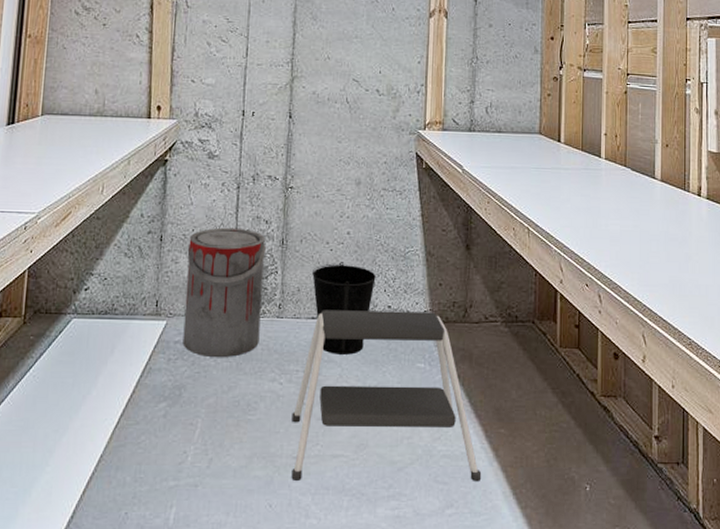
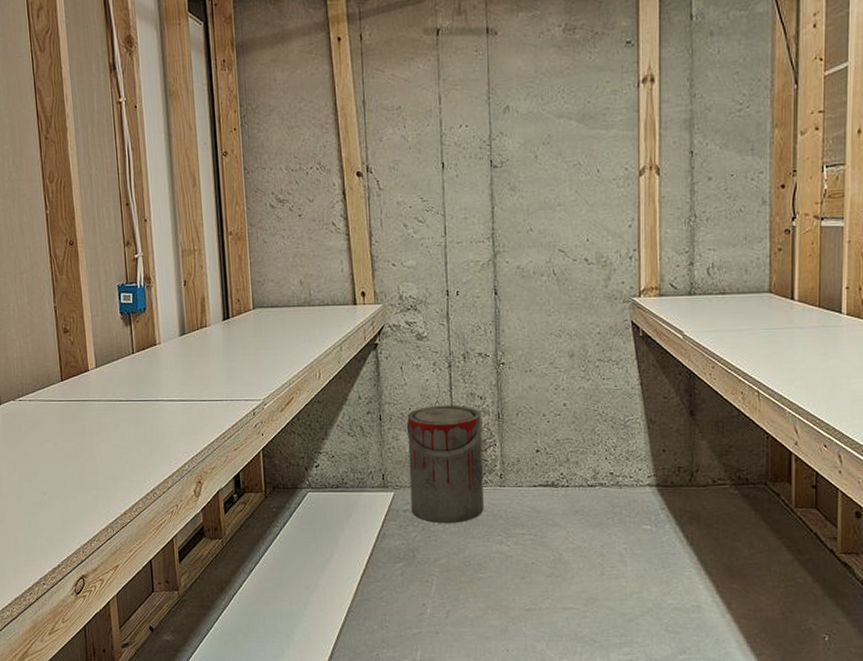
step stool: present [291,310,482,482] -> none [521,477,714,632]
bucket: present [311,261,376,355] -> none [530,431,596,519]

